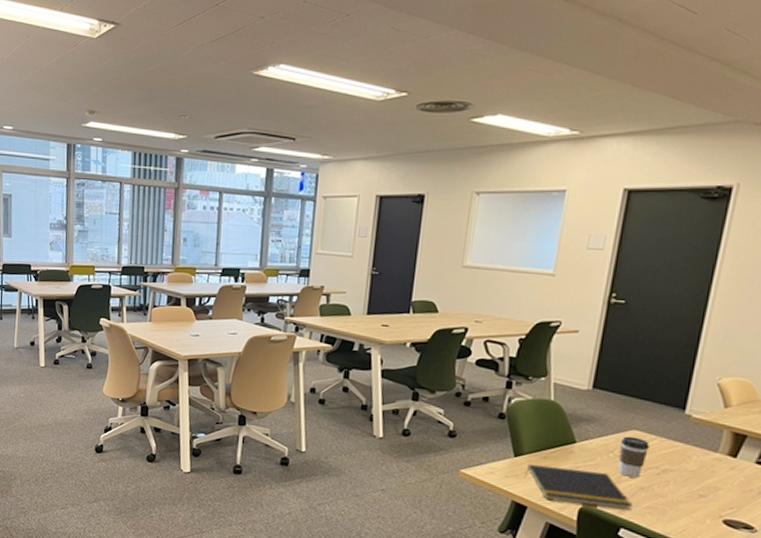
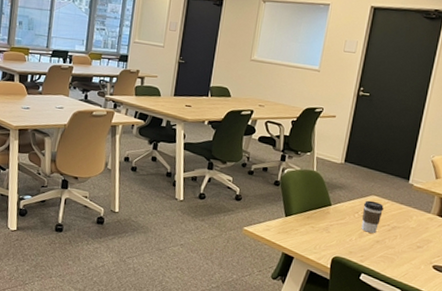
notepad: present [525,463,633,511] -> none [293,222,371,260]

